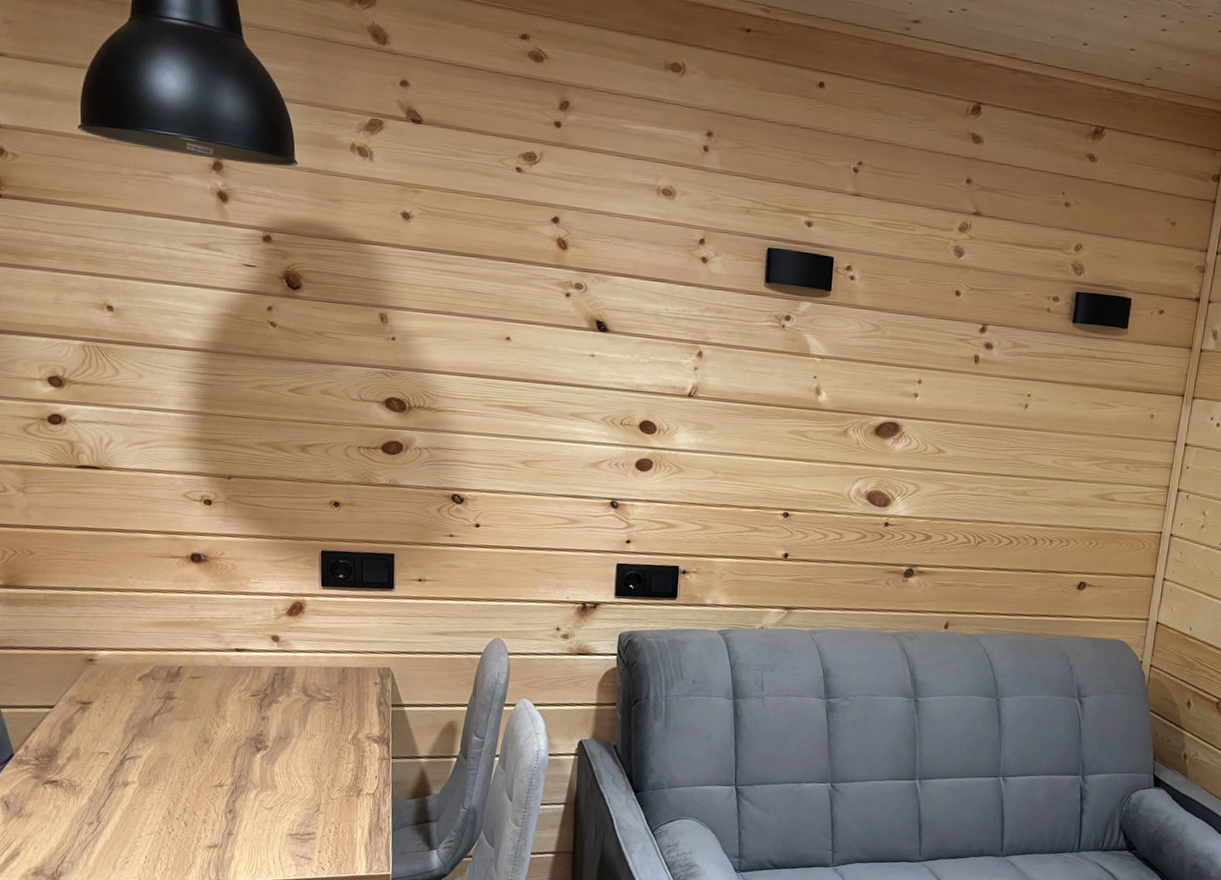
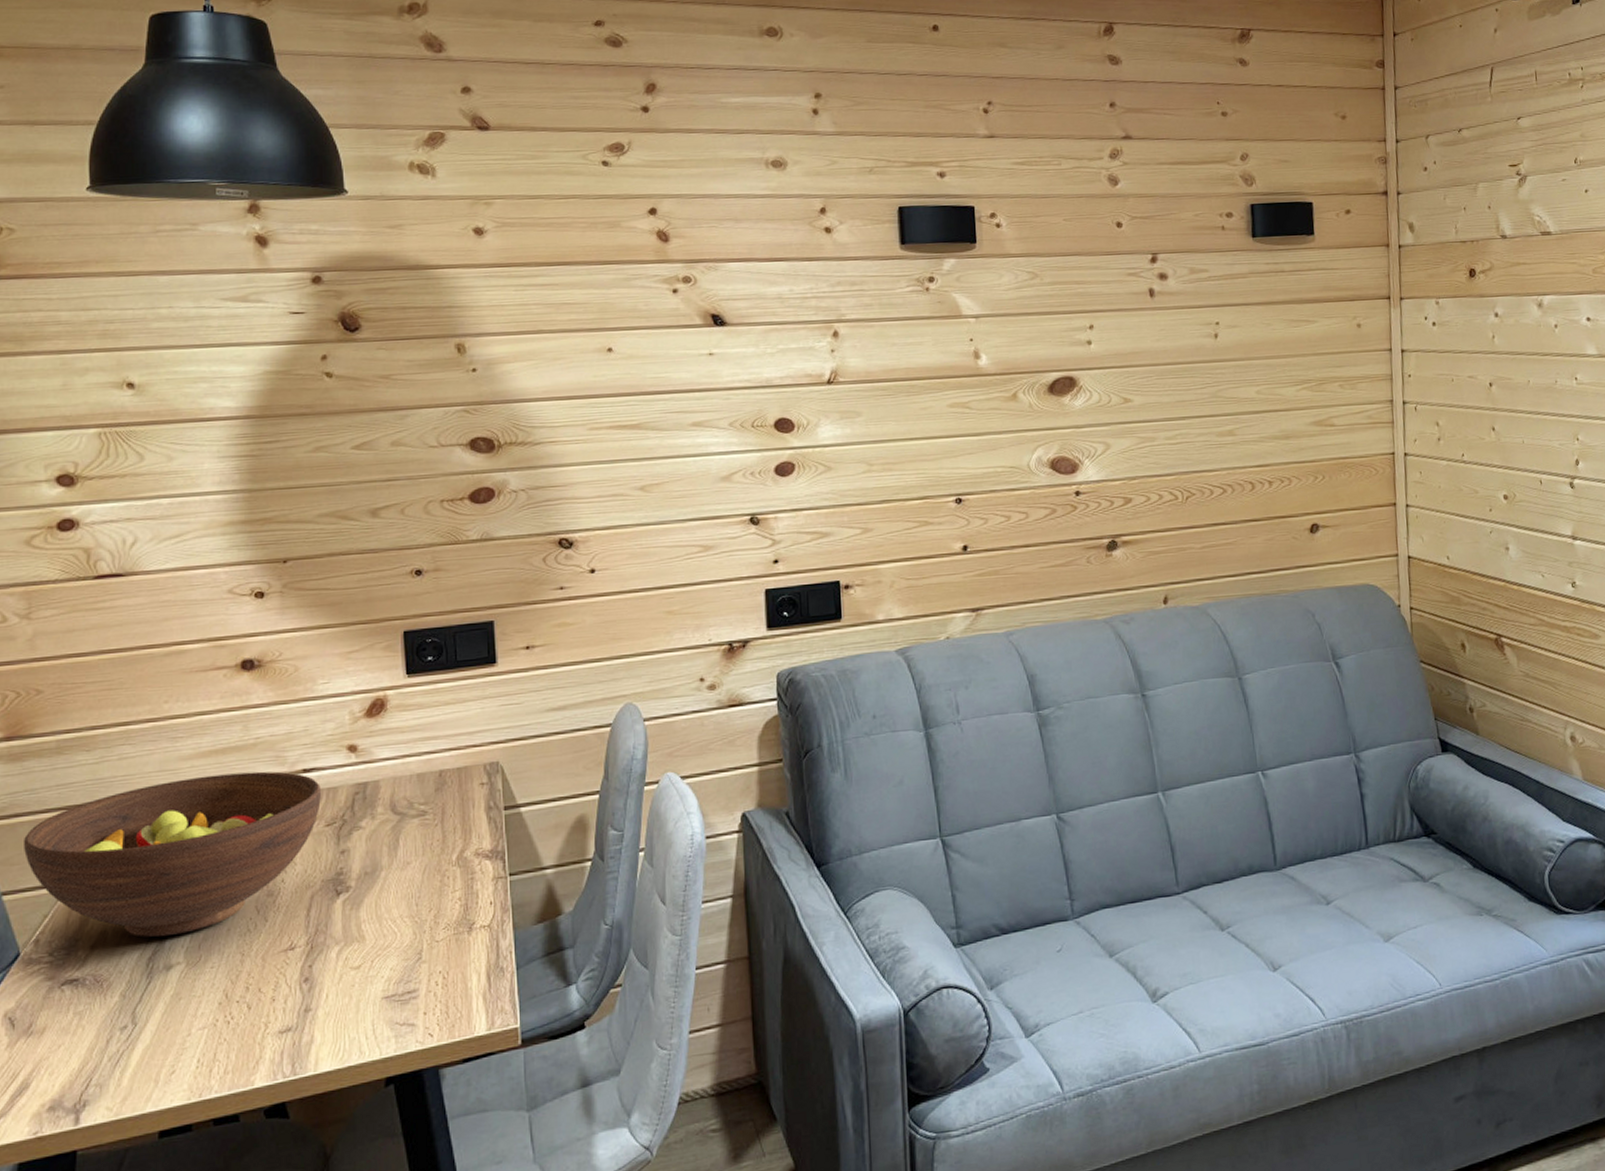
fruit bowl: none [18,641,250,760] -> present [24,771,322,937]

